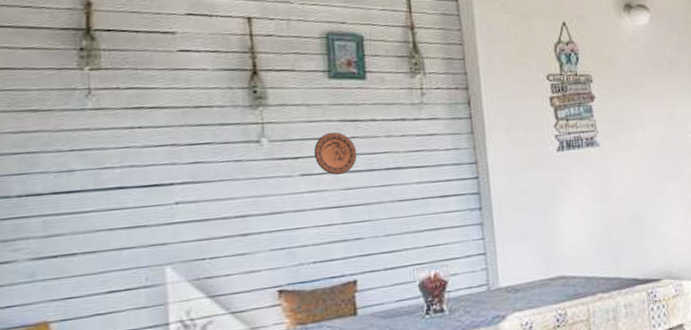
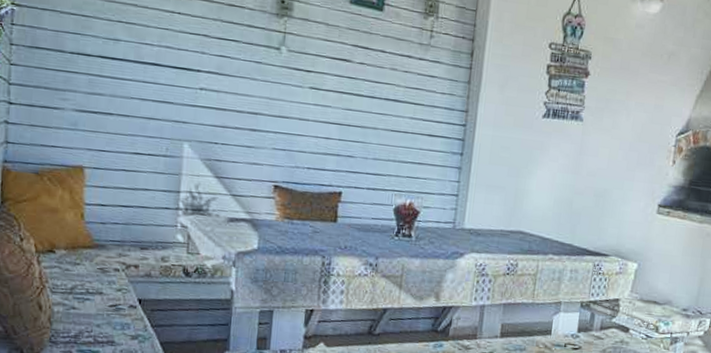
decorative plate: present [313,132,357,175] -> none [324,54,363,95]

